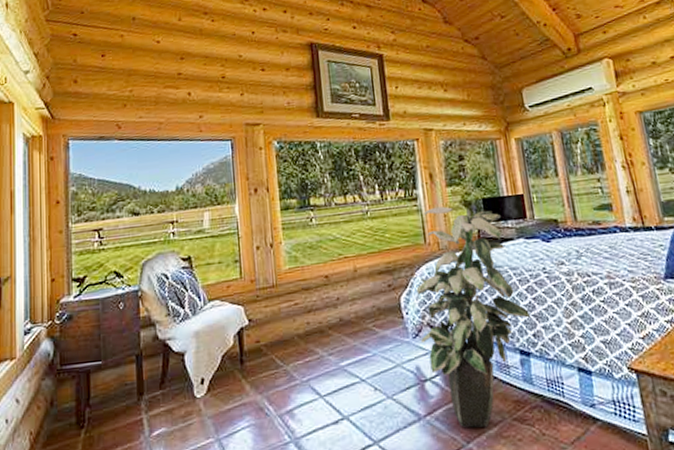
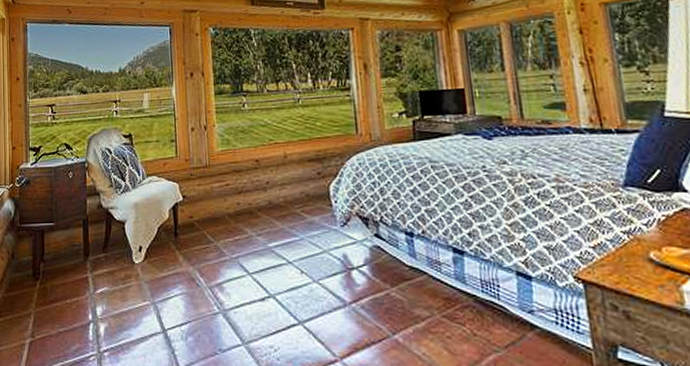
indoor plant: present [416,206,532,428] -> none [346,97,467,322]

